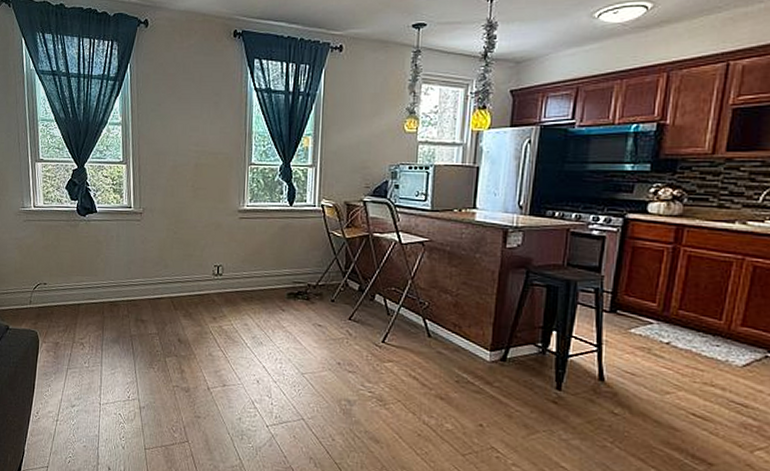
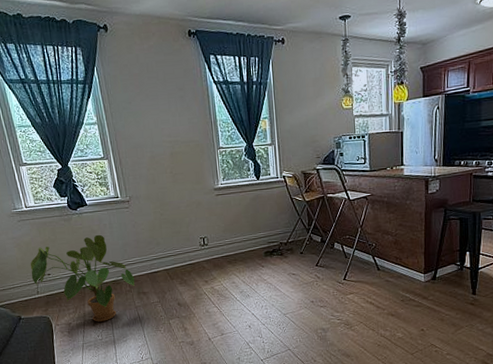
house plant: none [27,246,135,347] -> present [30,234,135,322]

